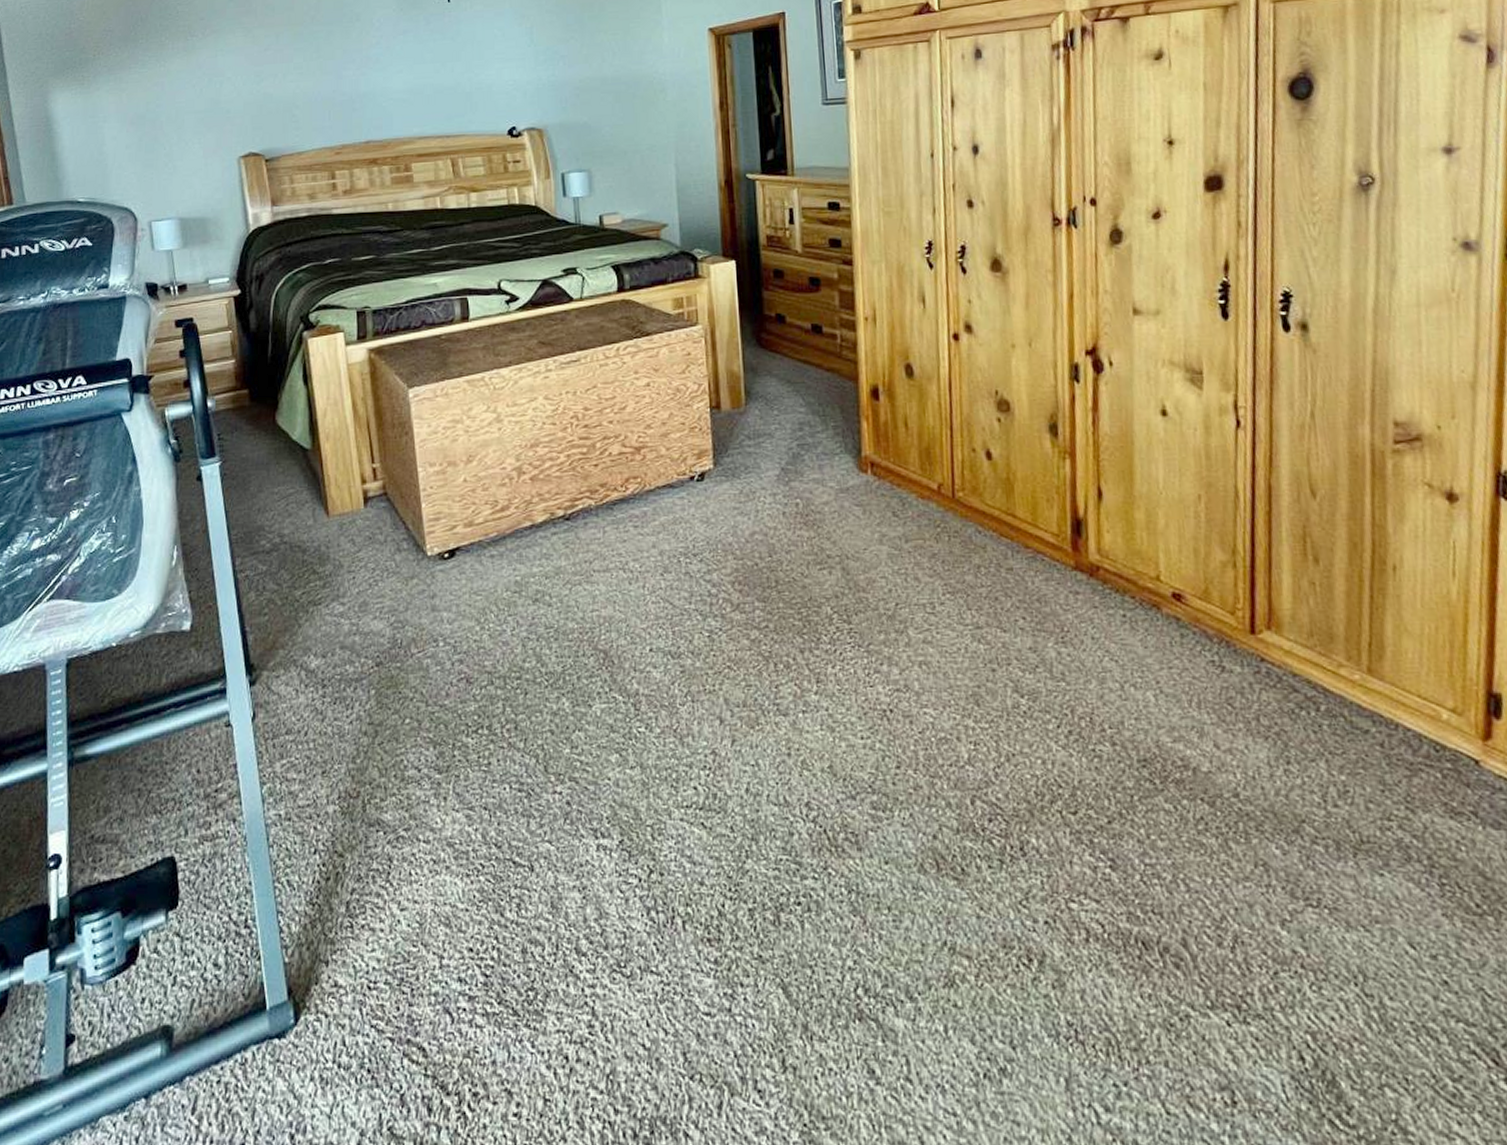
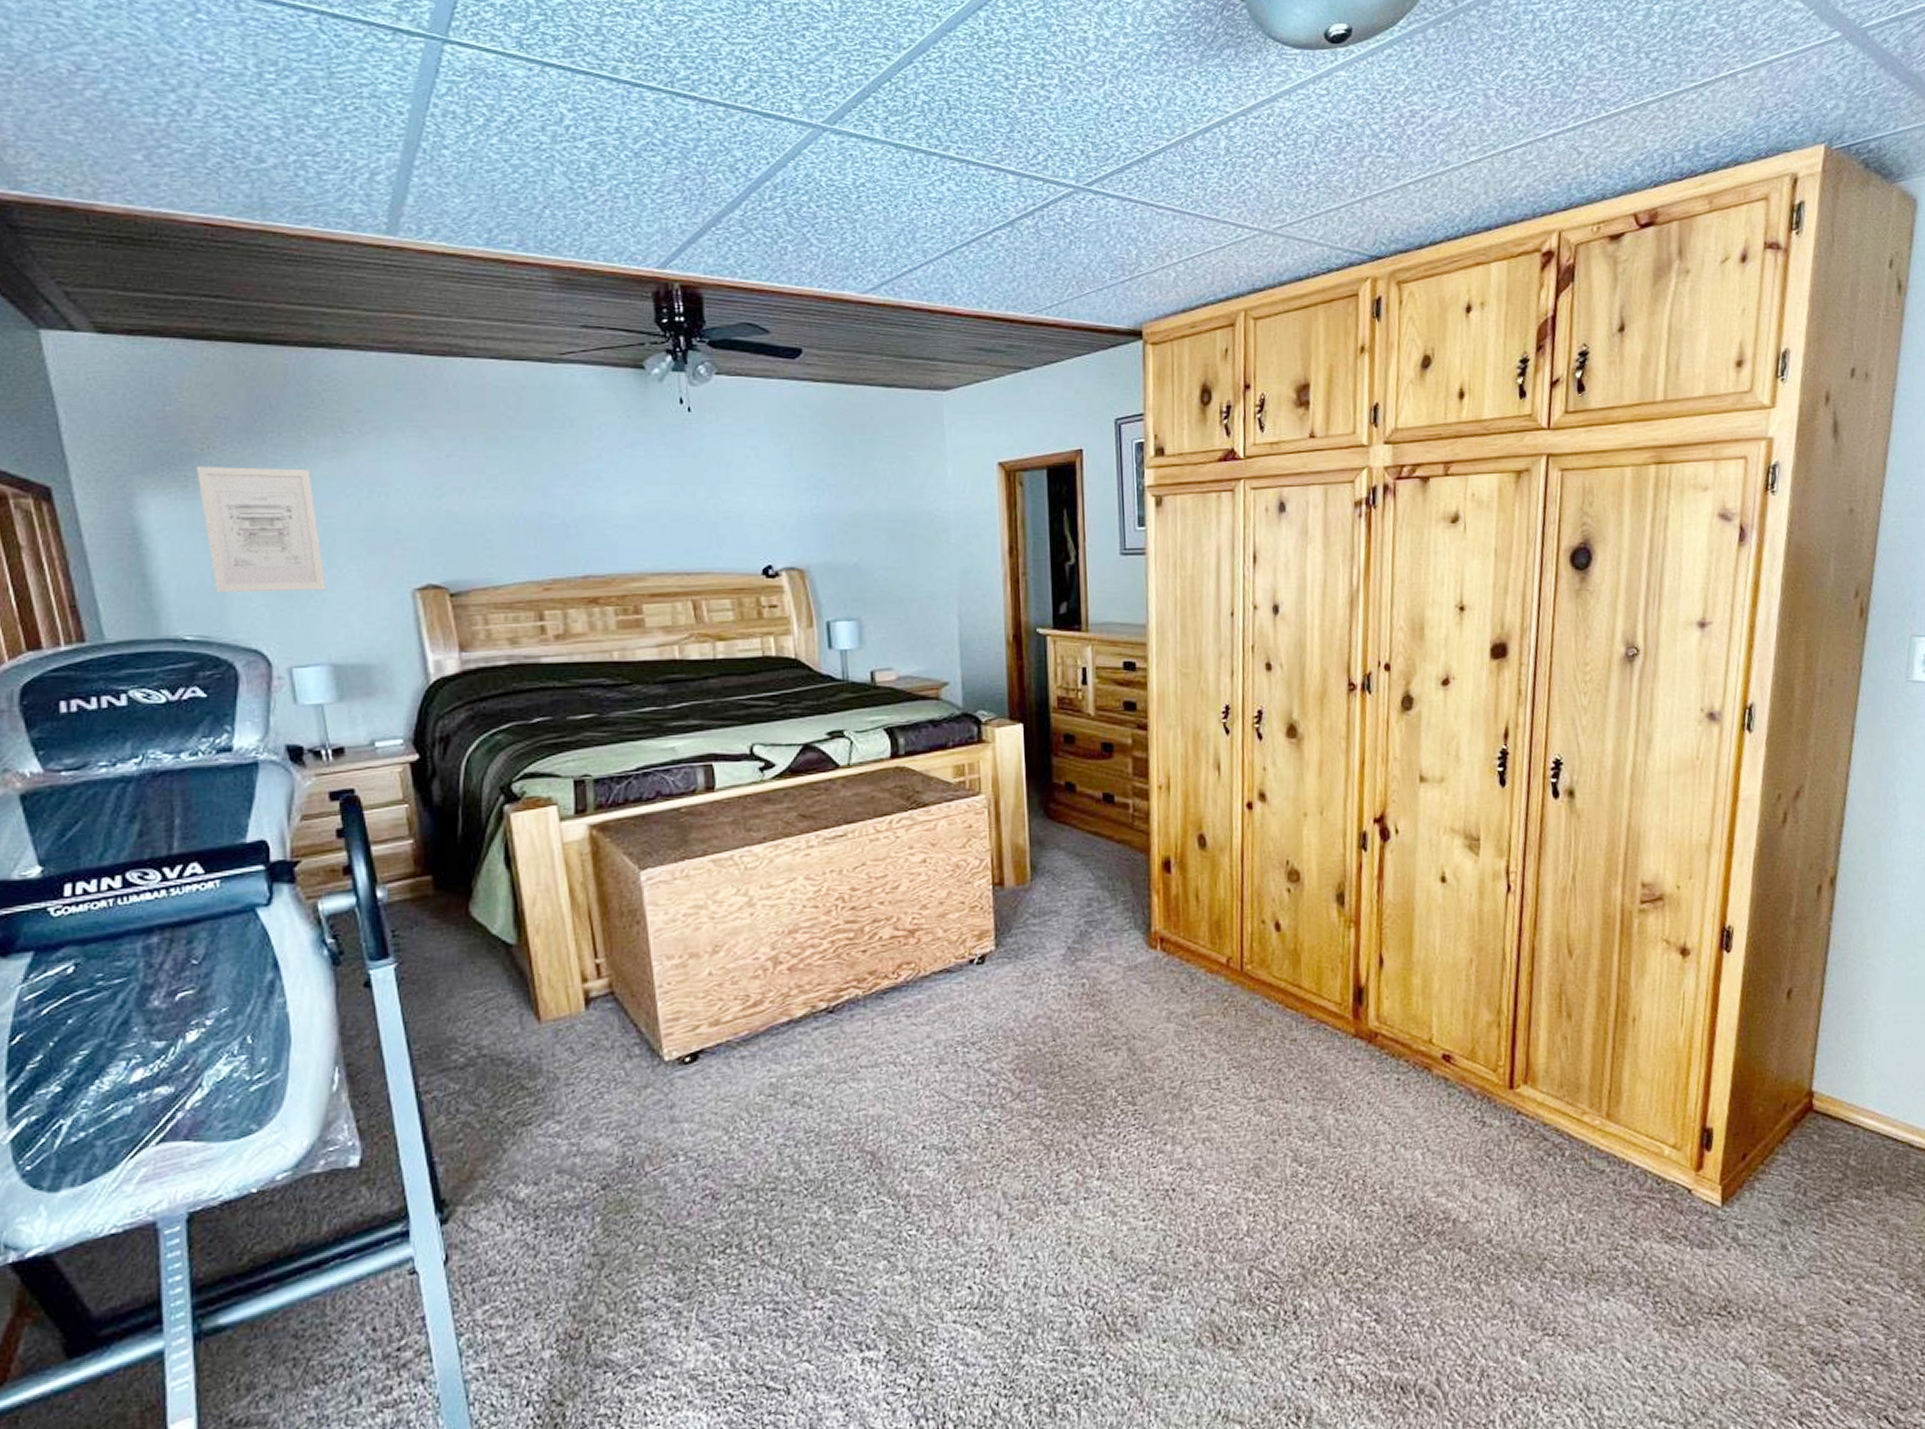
wall art: none [90,66,177,165] -> present [196,465,327,594]

